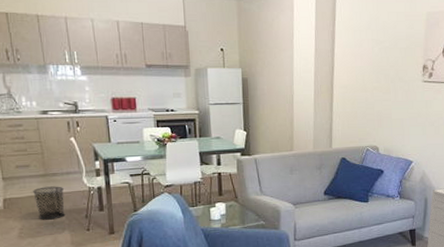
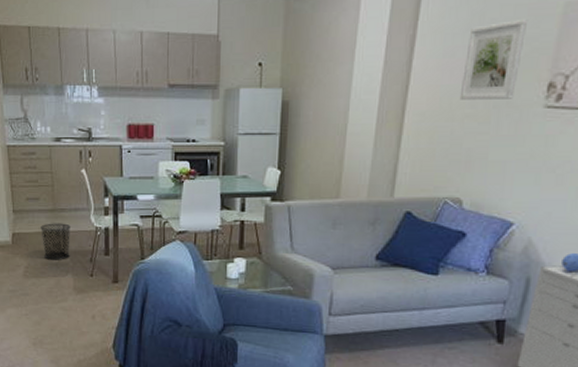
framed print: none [368,22,406,77] -> present [459,18,527,100]

